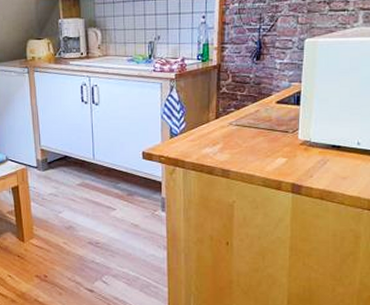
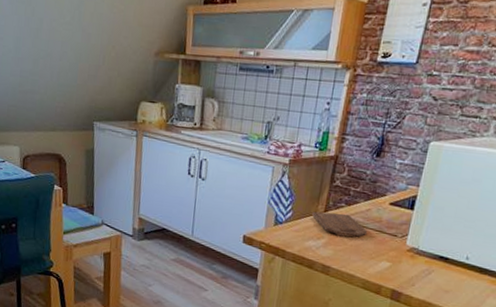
cutting board: none [203,118,260,139] -> present [311,211,368,237]

